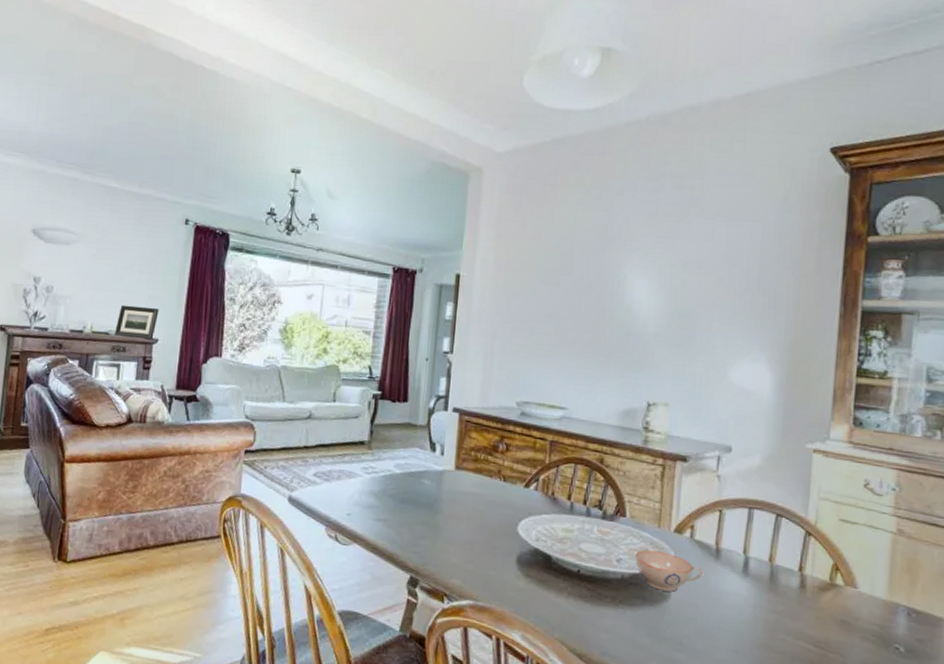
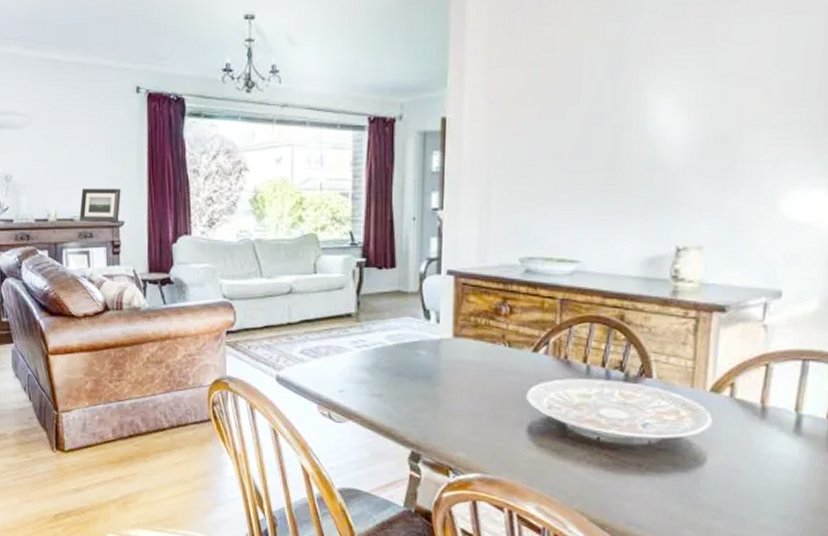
teacup: present [634,550,703,592] -> none [663,412,745,456]

